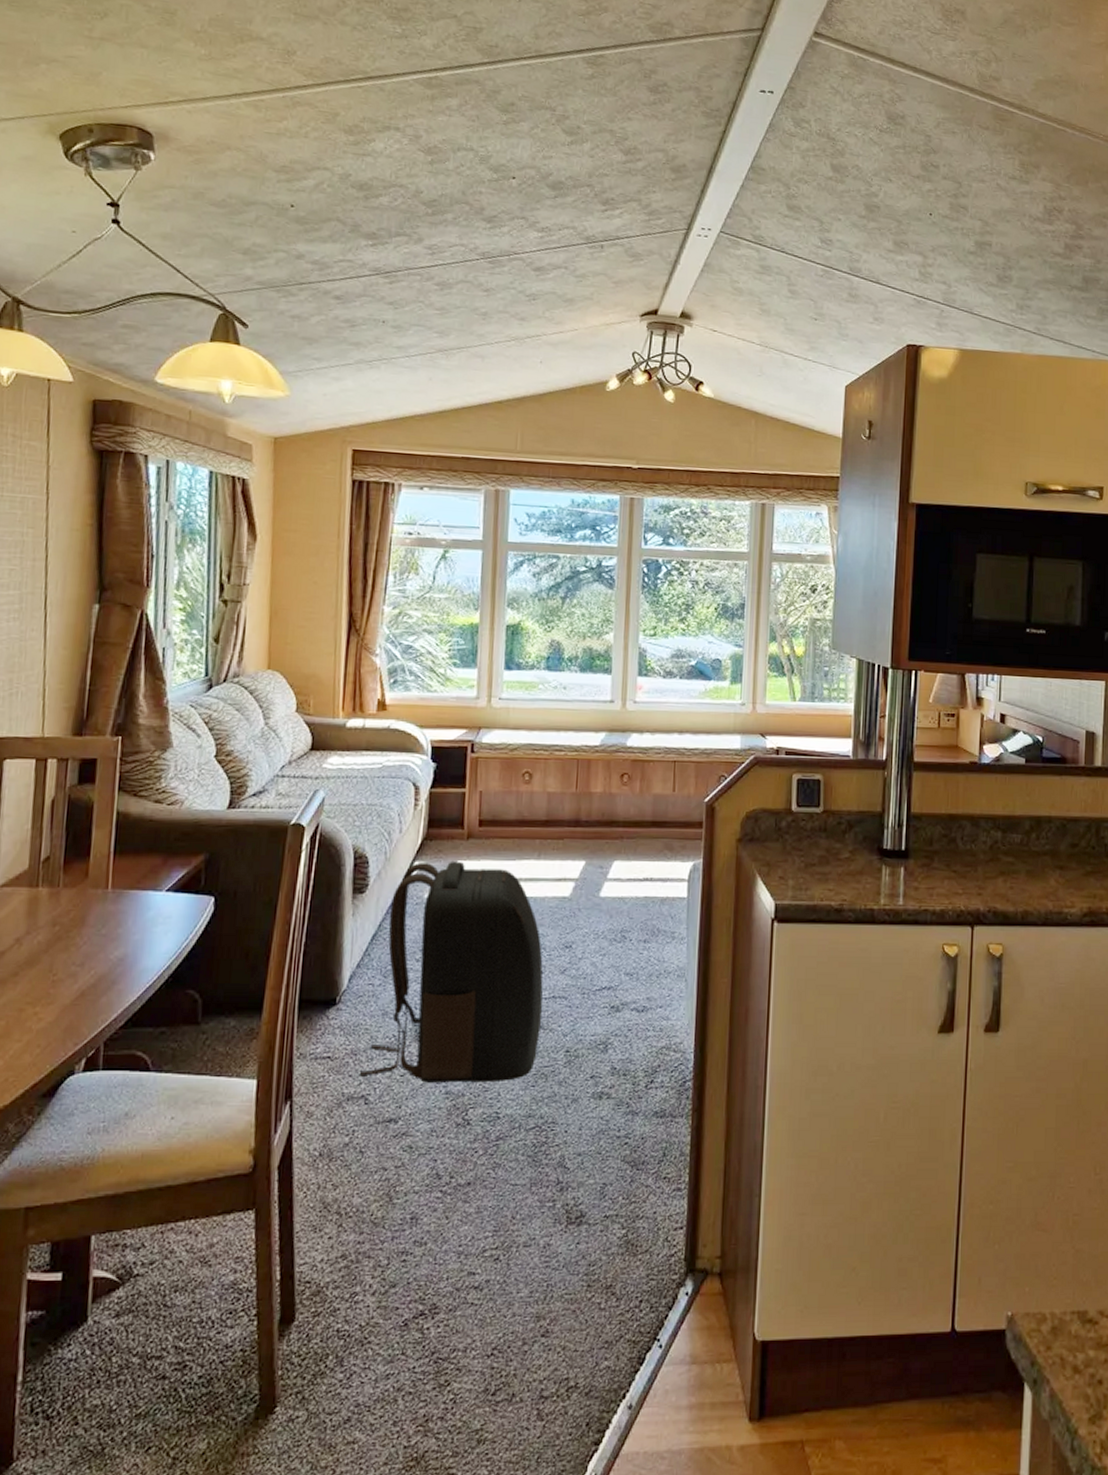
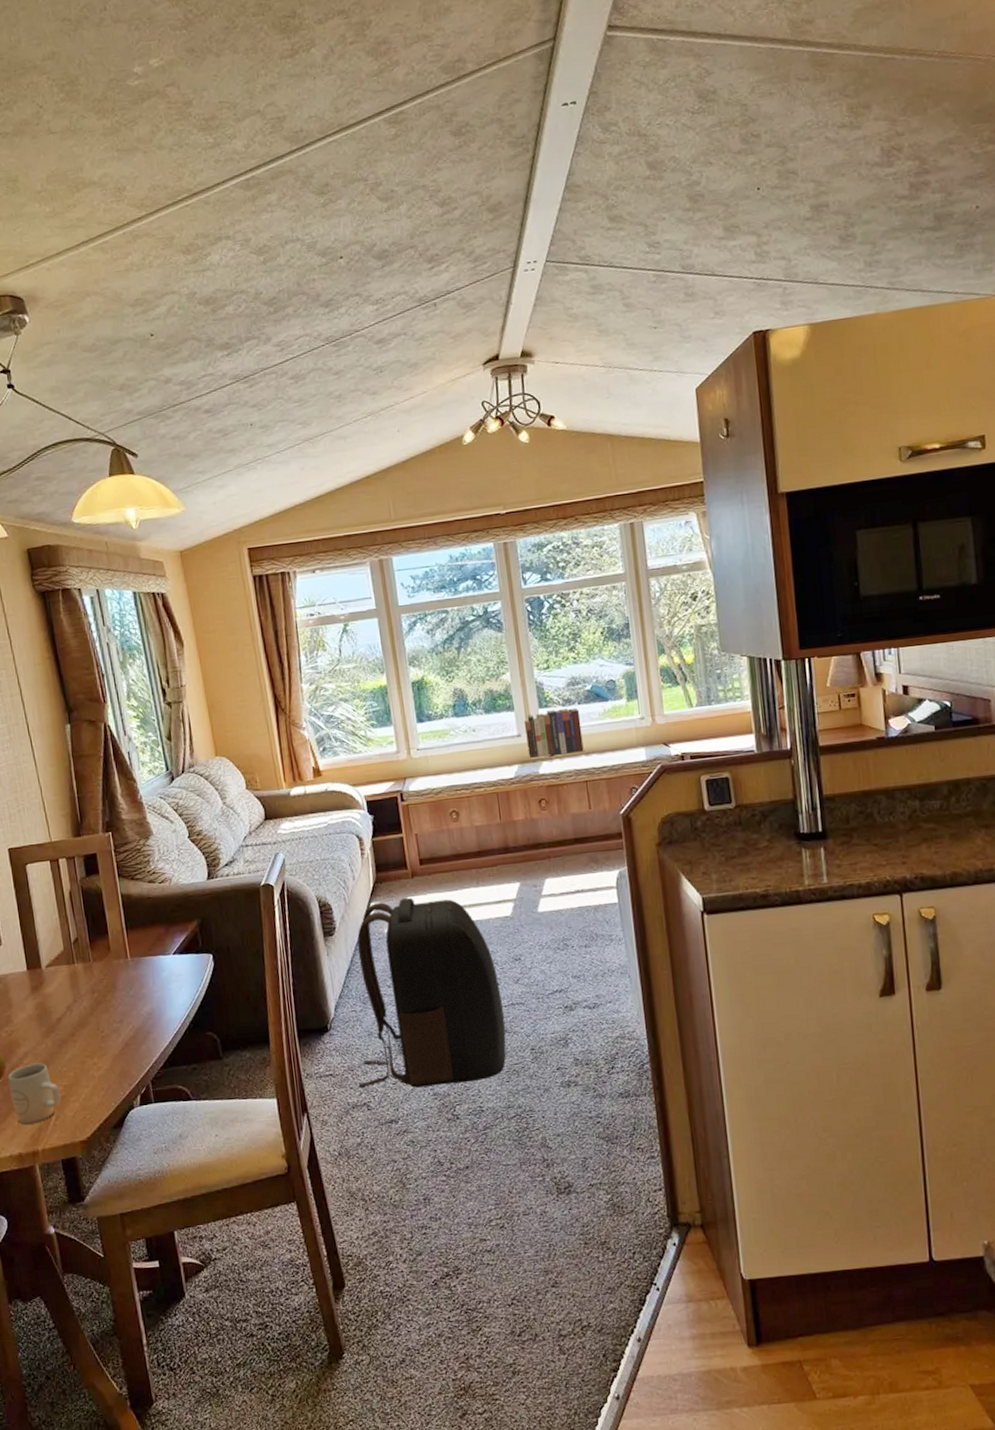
books: none [618,680,680,730] -> present [525,707,584,758]

